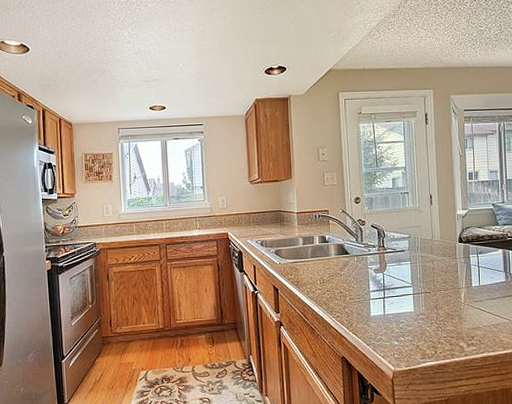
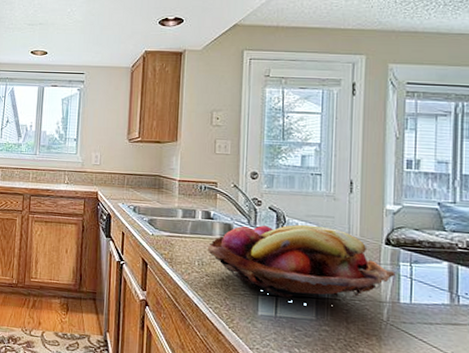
fruit basket: none [327,235,468,302] -> present [208,224,396,308]

